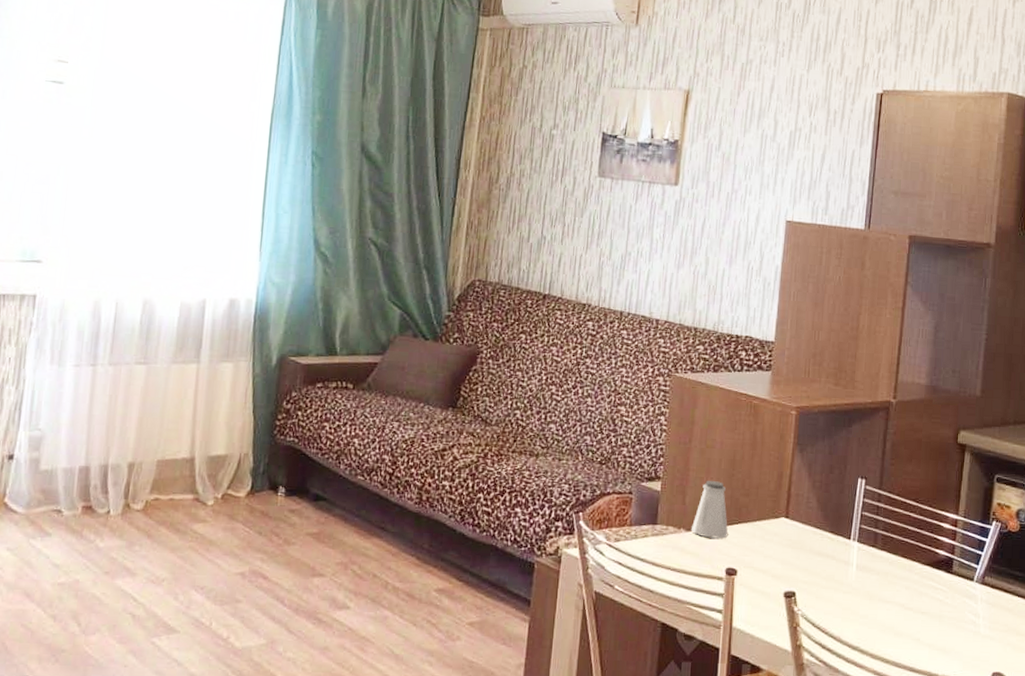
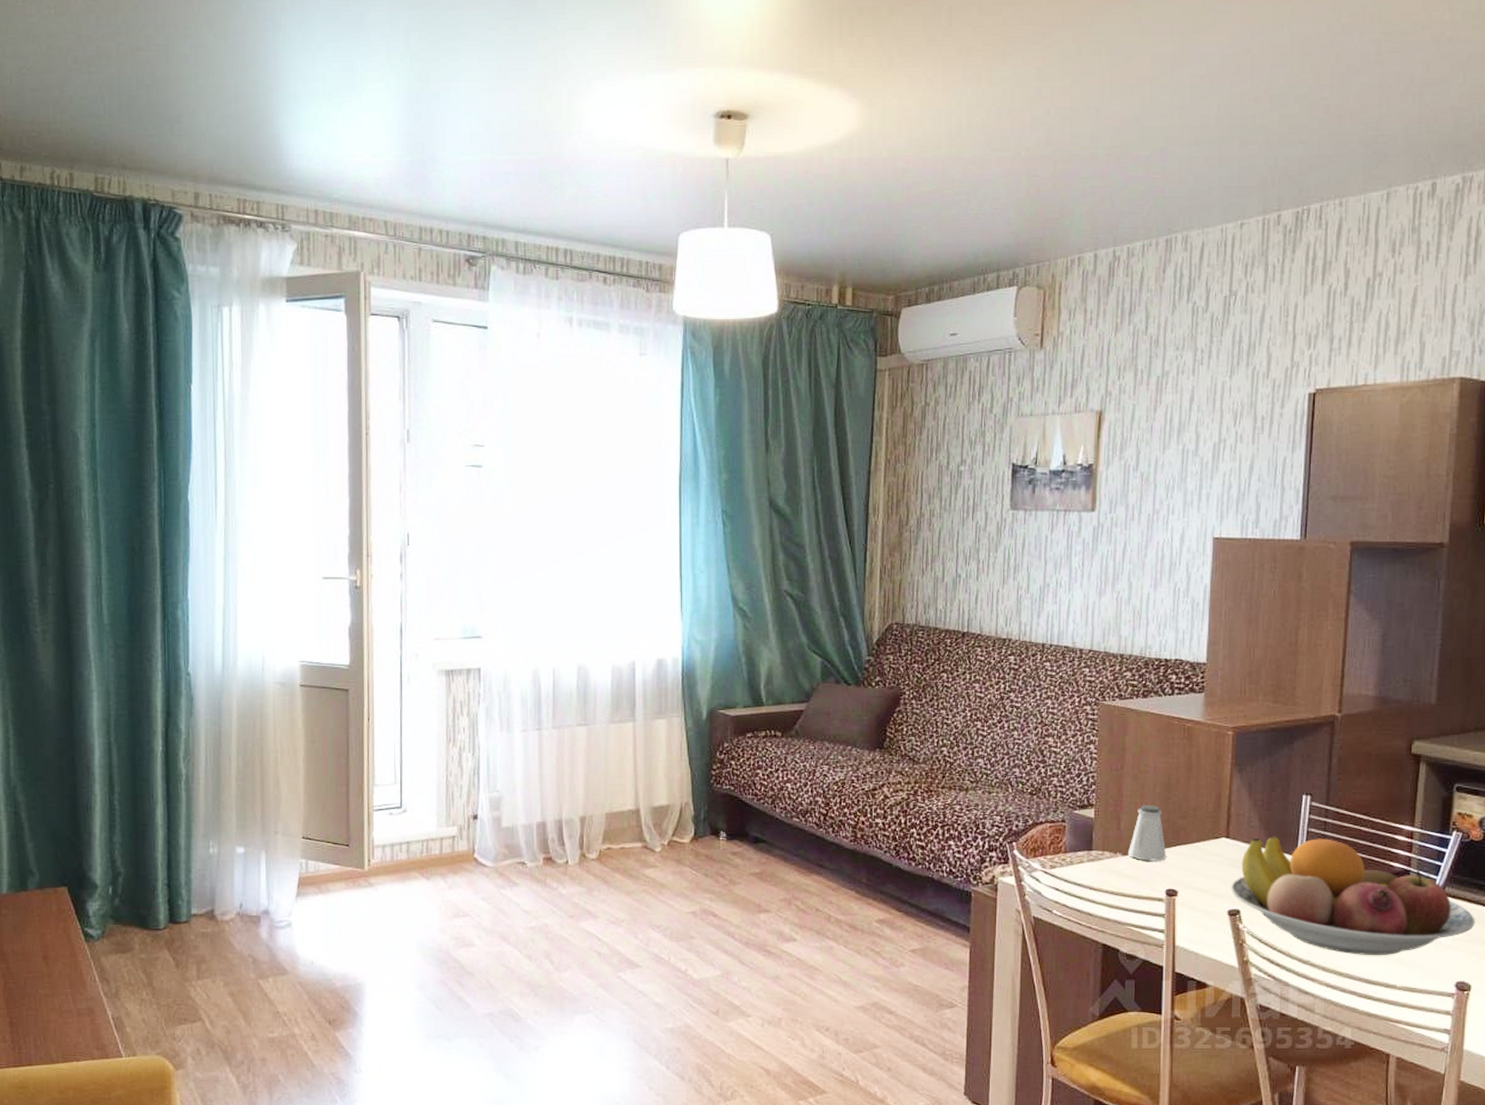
fruit bowl: none [788,518,1011,643] -> present [1231,836,1475,955]

